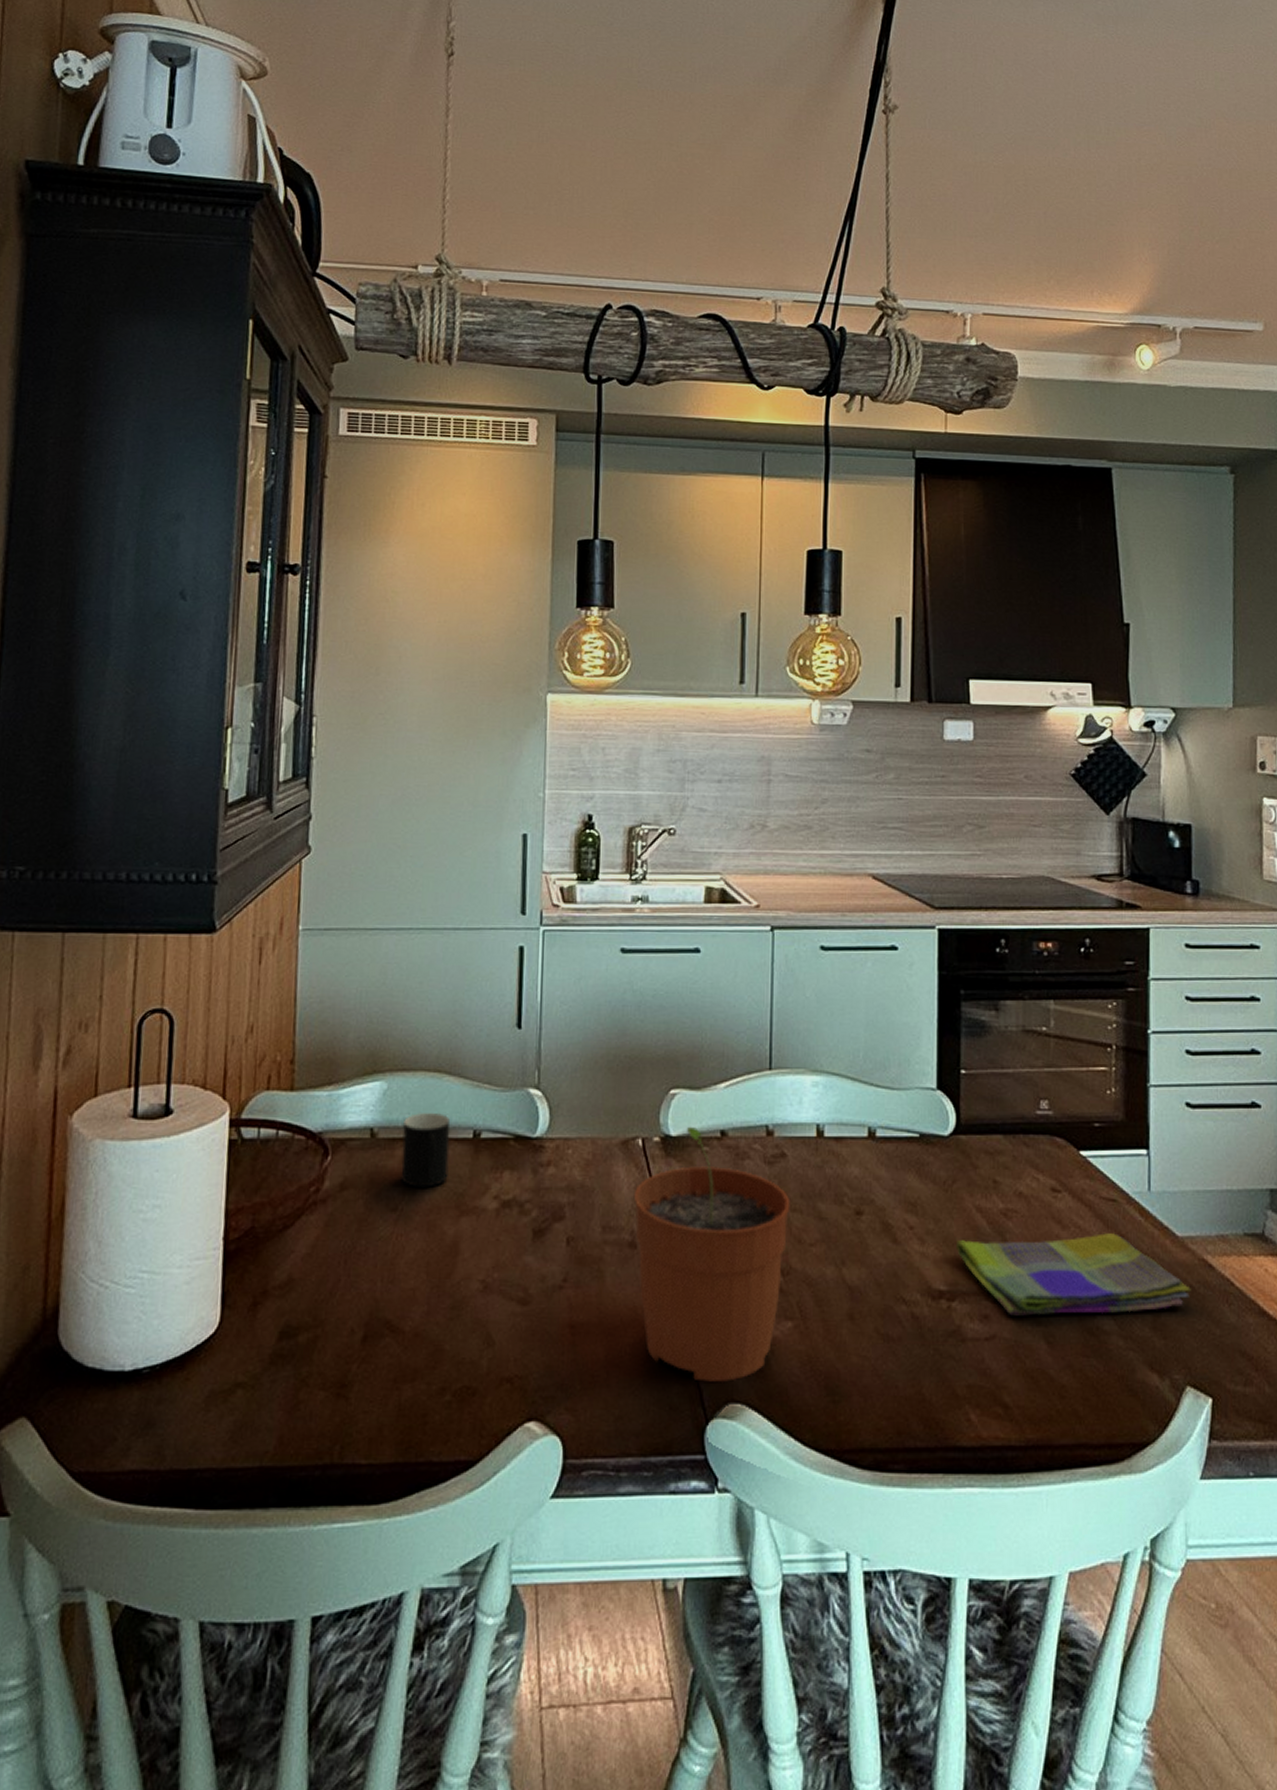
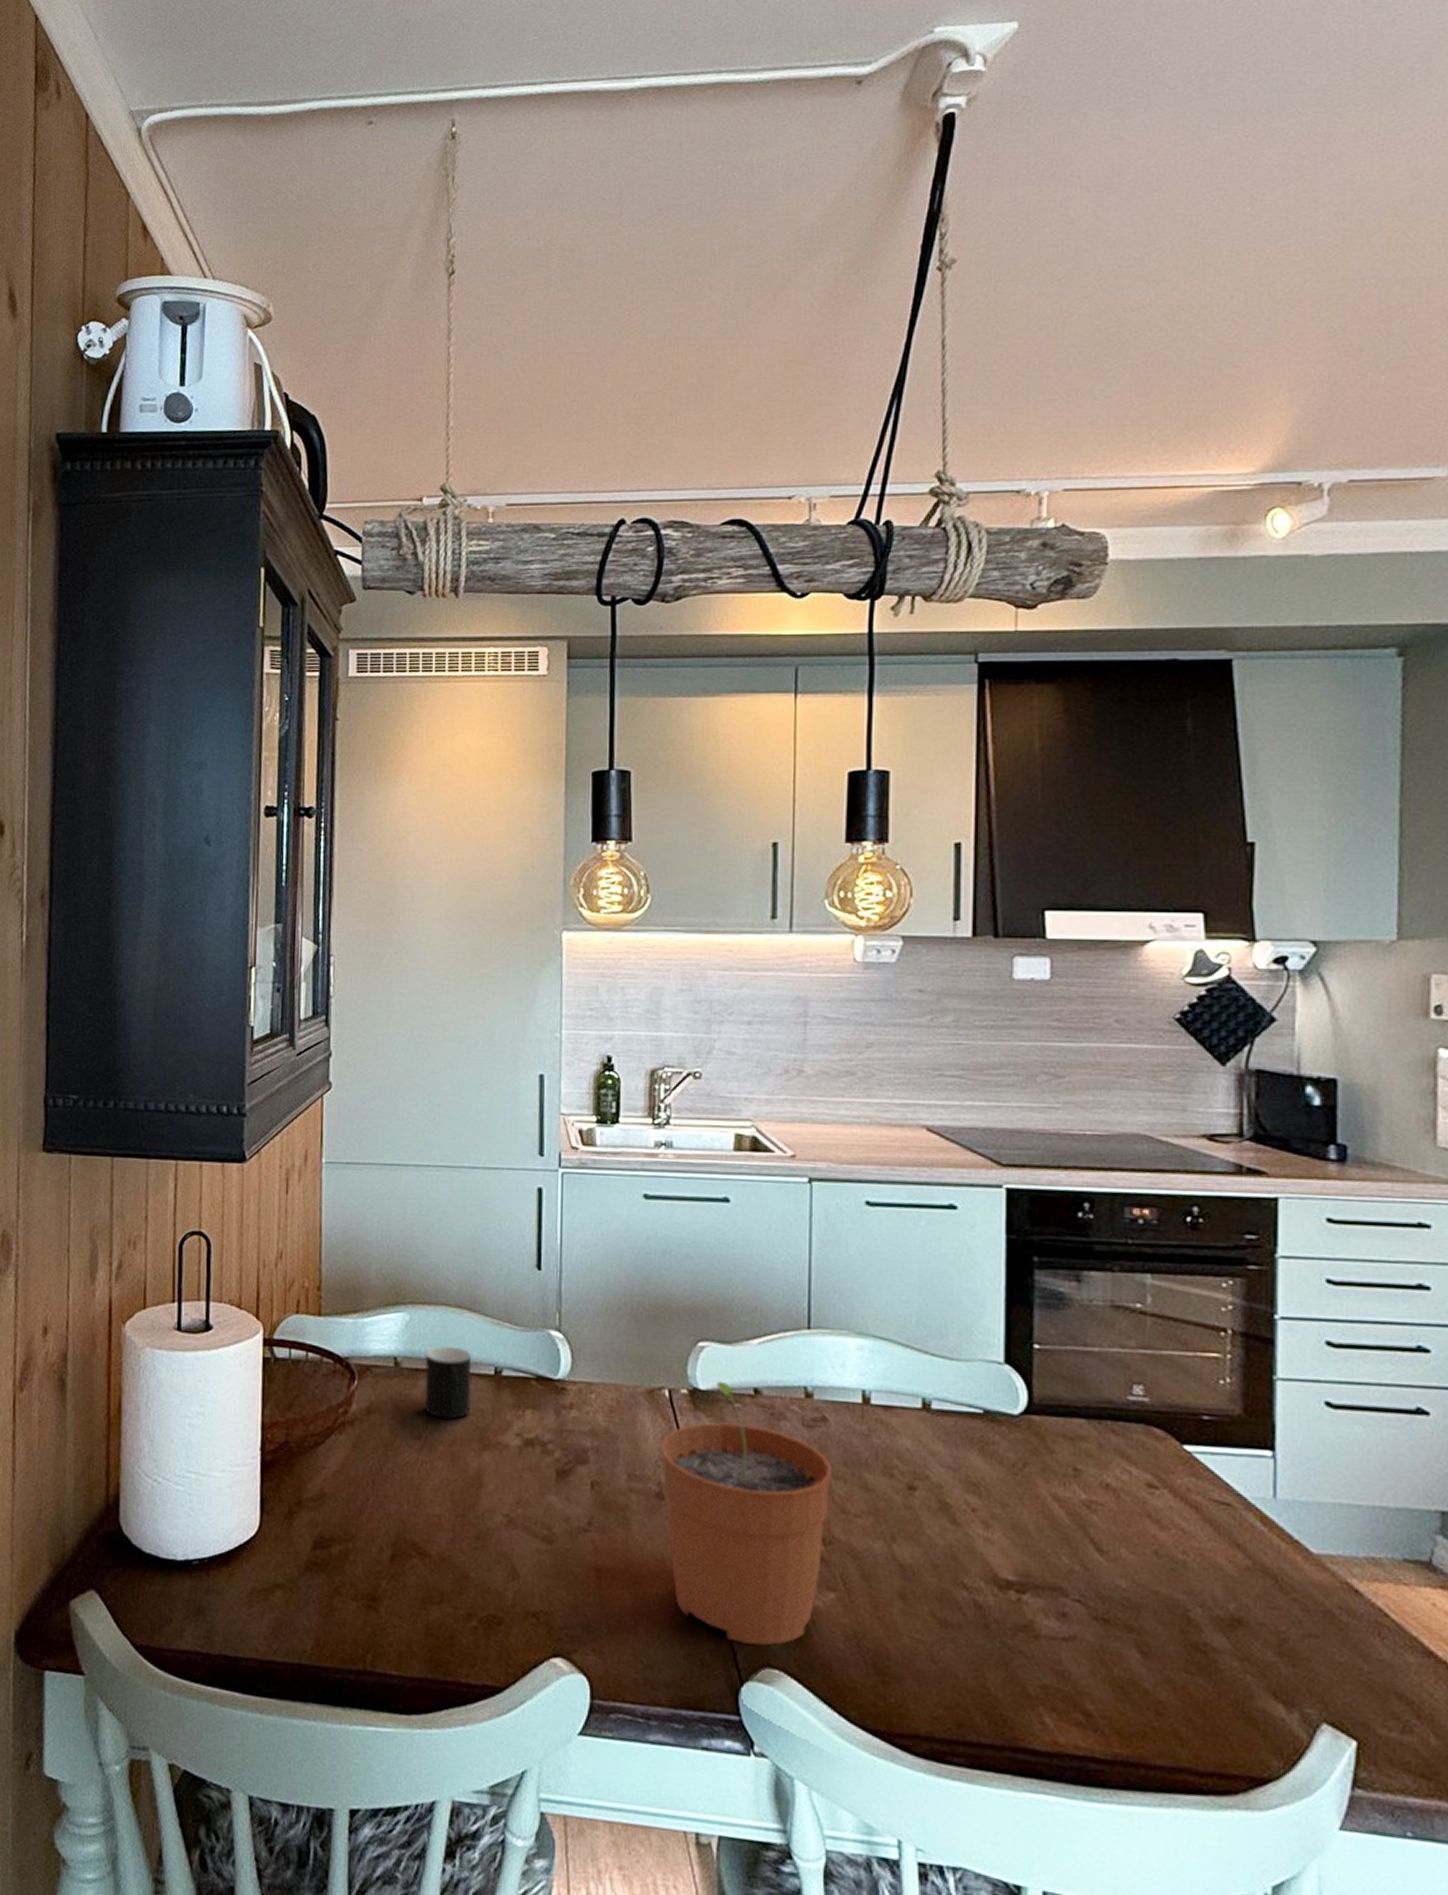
dish towel: present [955,1233,1191,1316] -> none [1027,1529,1330,1633]

